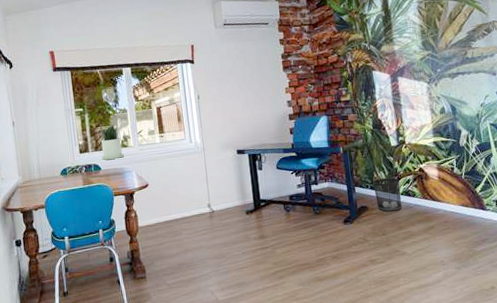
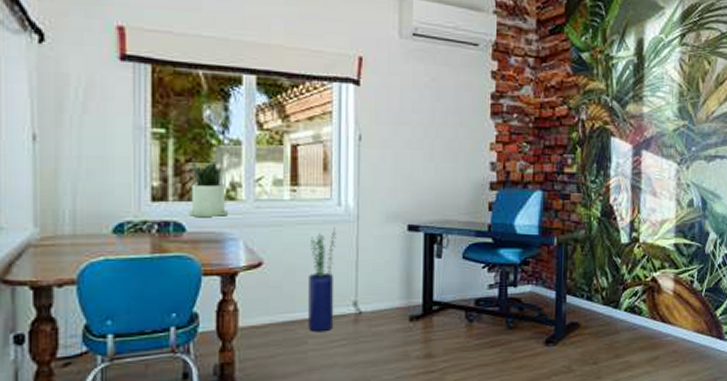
vase: none [176,157,197,227] -> present [308,228,337,333]
waste bin: present [373,178,402,212] -> none [591,287,625,333]

